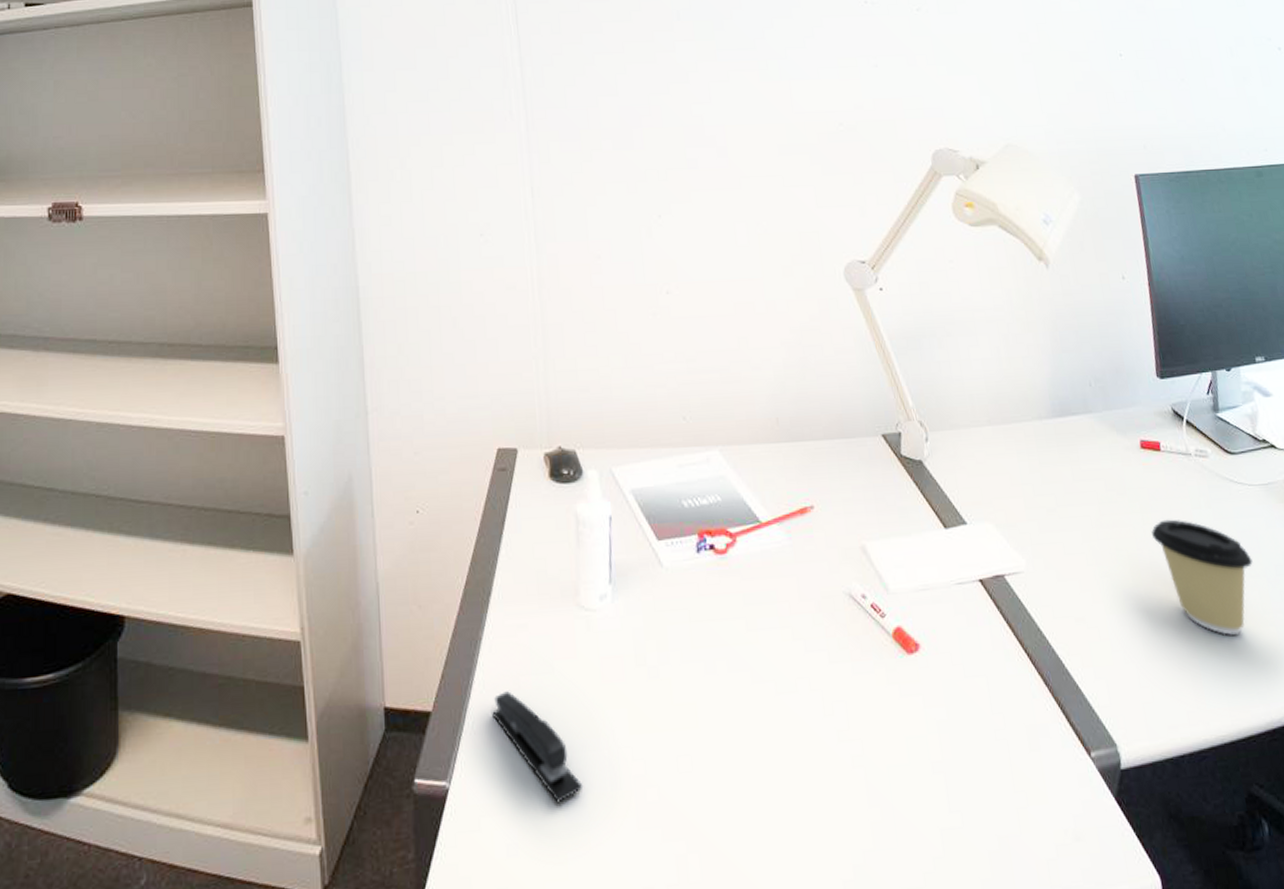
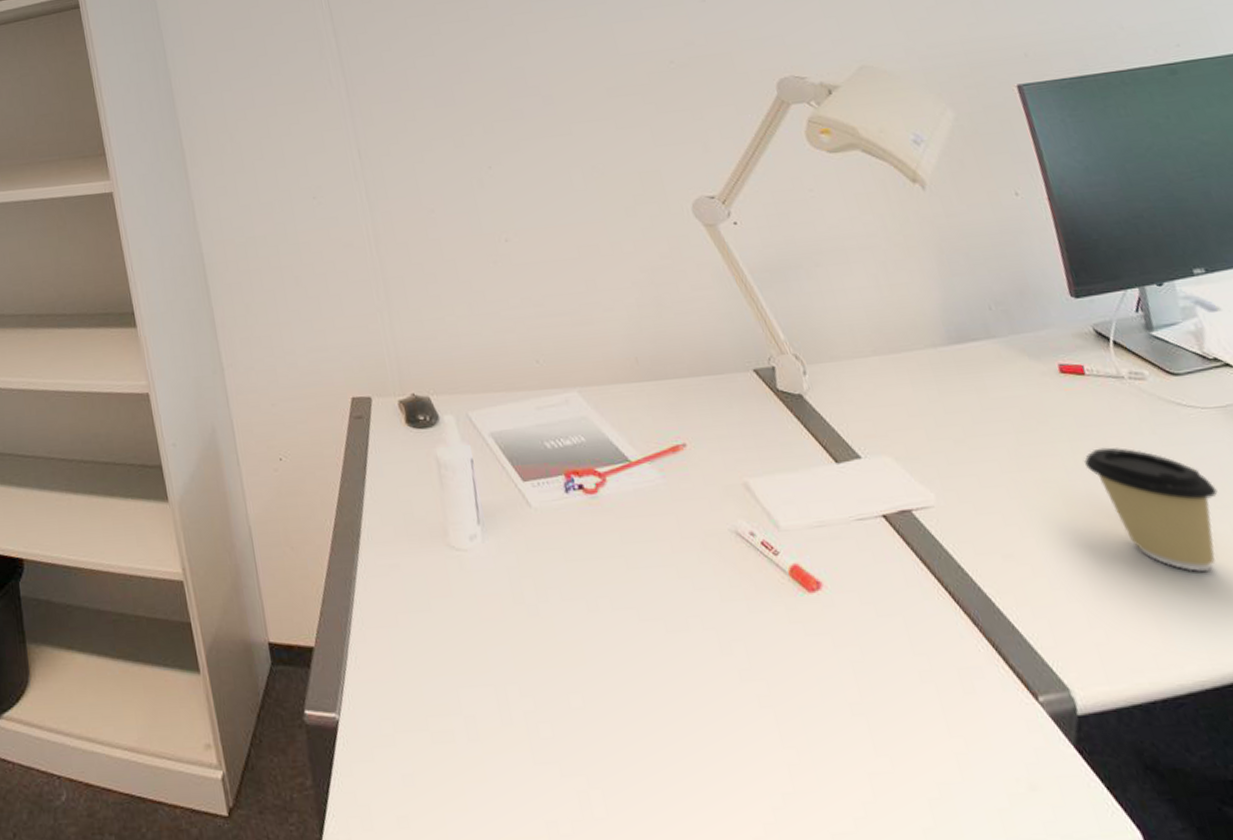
stapler: present [492,691,582,804] -> none [373,628,472,737]

